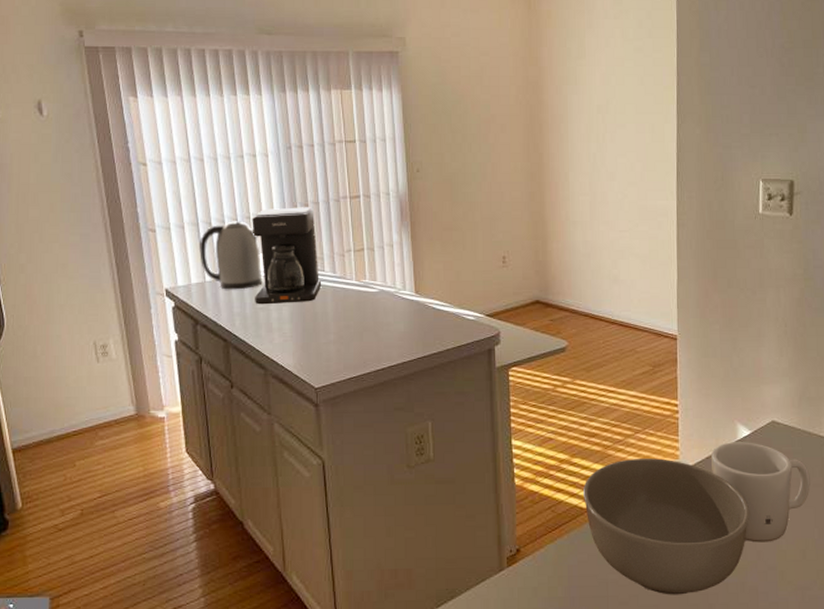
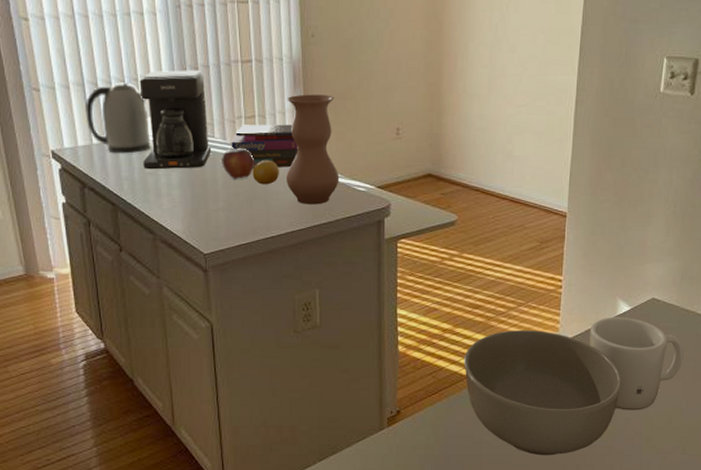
fruit: none [332,280,365,312] -> present [222,147,255,179]
books: none [341,256,407,301] -> present [231,124,299,169]
fruit: none [362,291,388,316] -> present [252,159,279,185]
vase: none [394,226,448,335] -> present [286,94,340,205]

